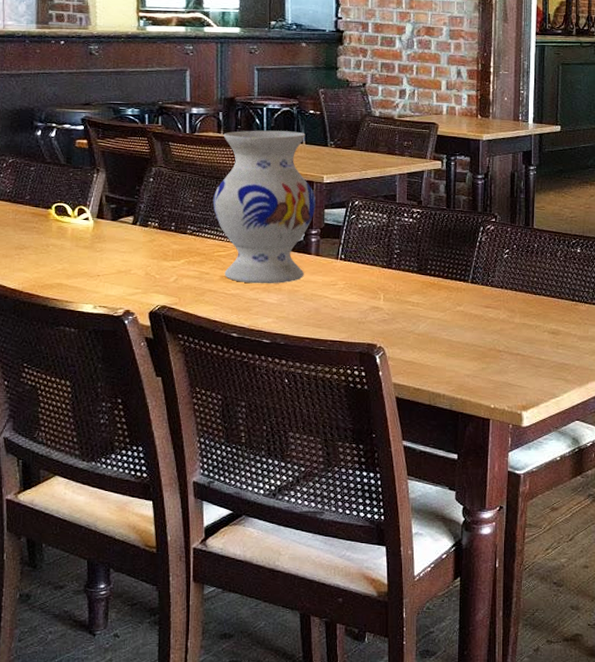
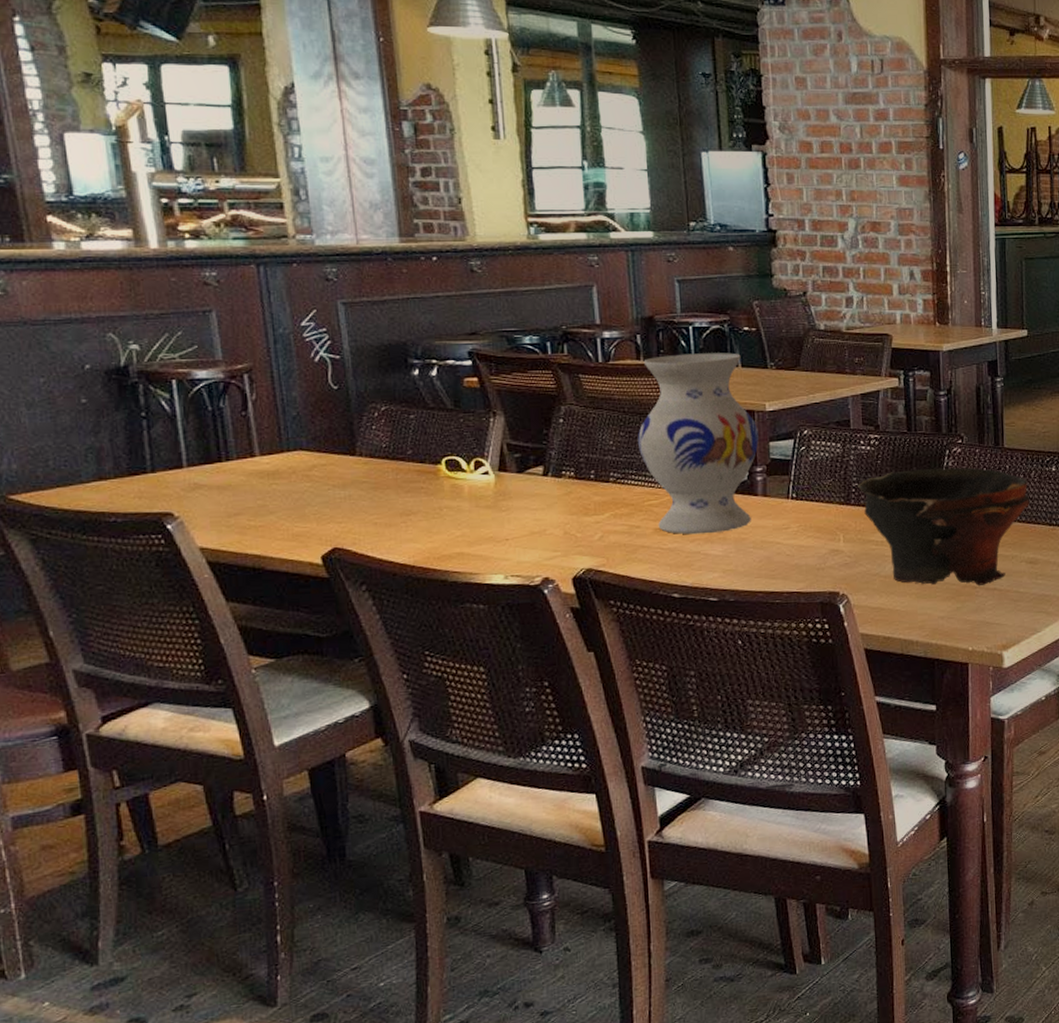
bowl: none [399,242,556,350] -> present [858,467,1031,585]

